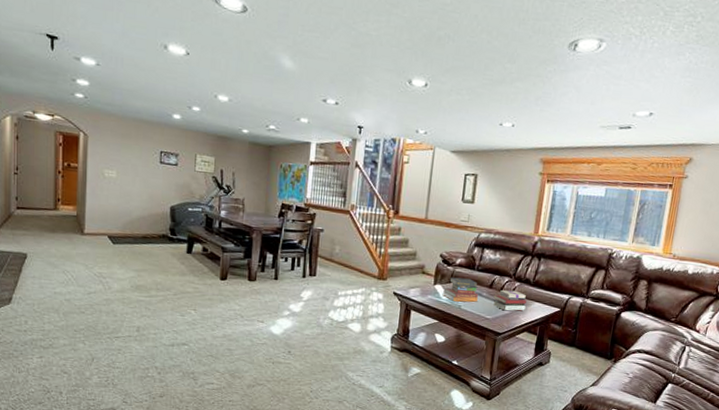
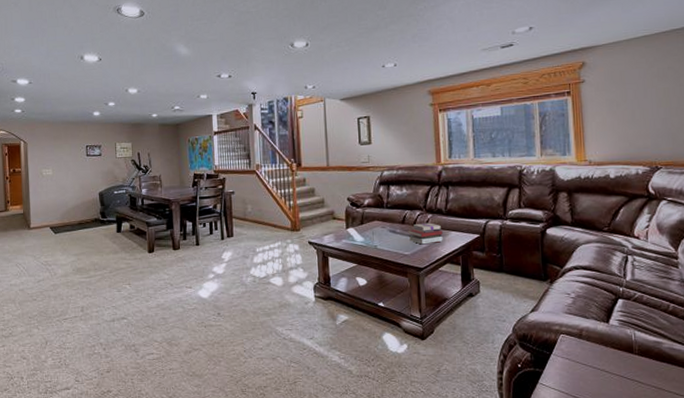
books: present [443,277,478,302] -> none [357,217,392,242]

